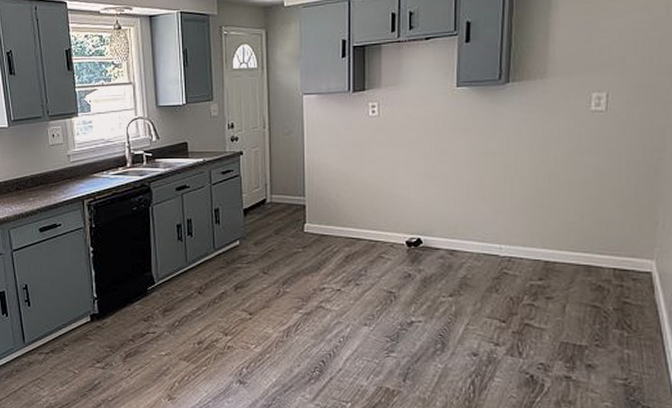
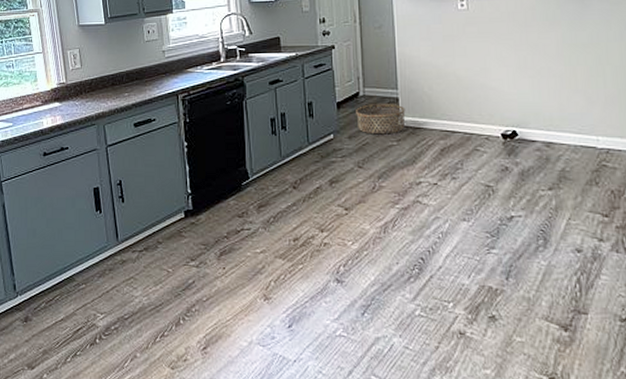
basket: none [262,211,312,241] -> present [356,104,406,135]

